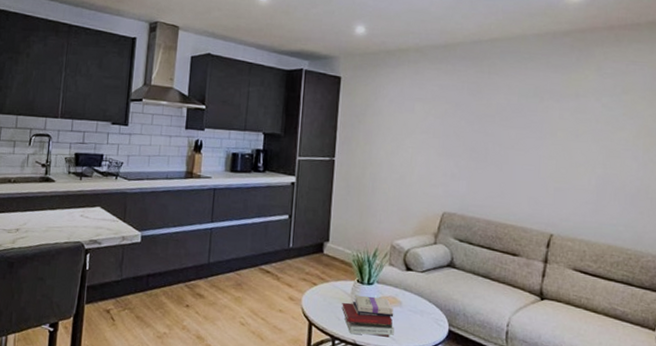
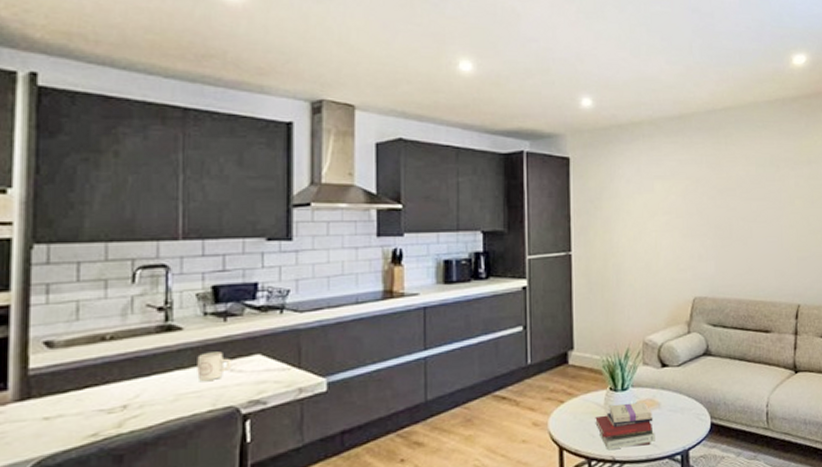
mug: none [60,200,83,221] -> present [197,351,232,382]

